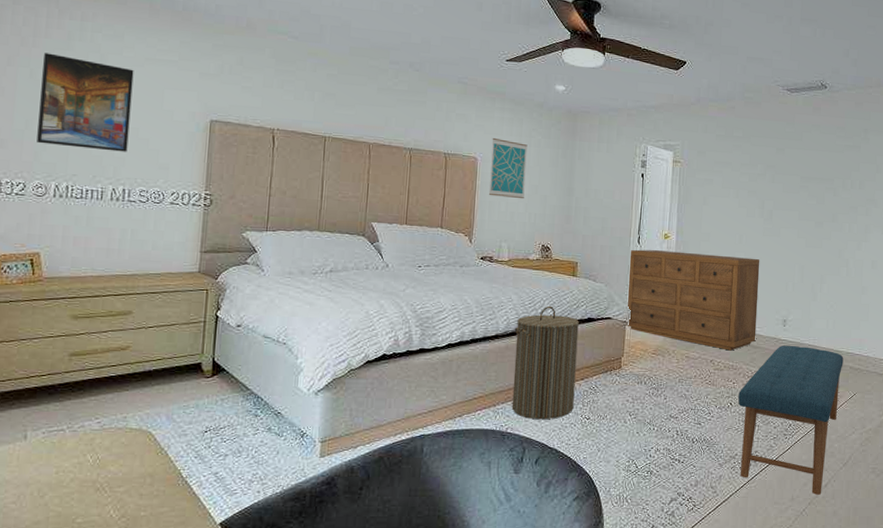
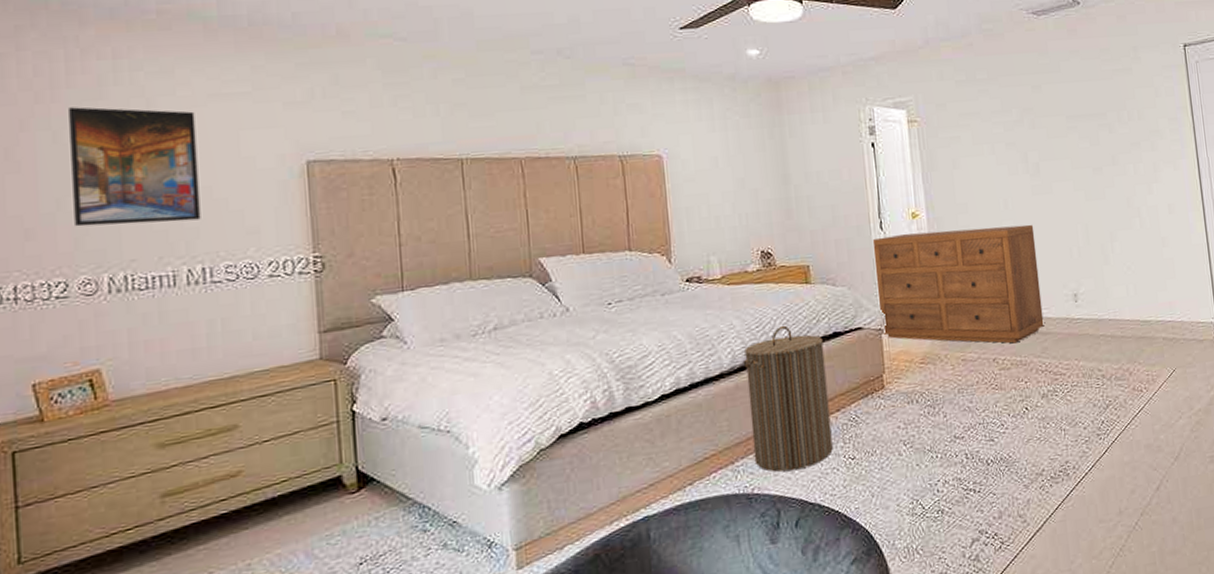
wall art: present [488,137,528,199] -> none [677,126,729,201]
bench: present [738,345,844,495] -> none [1034,322,1157,502]

